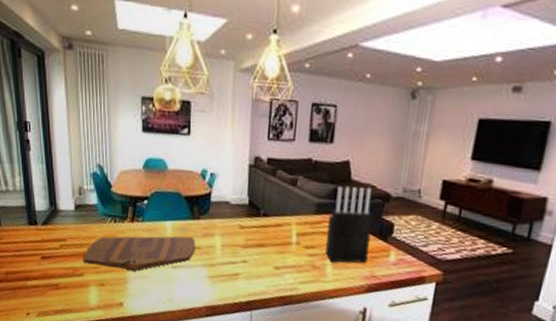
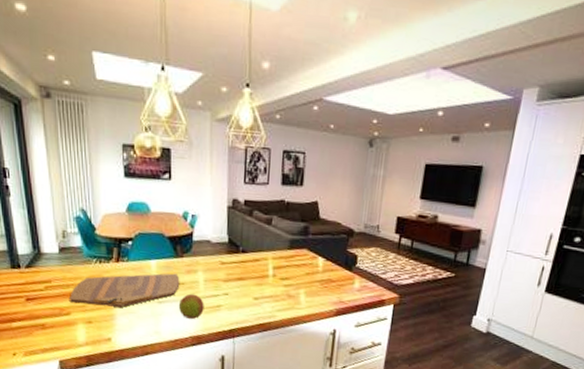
fruit: none [193,259,221,287] -> present [178,293,204,319]
knife block: present [325,185,373,264] -> none [299,223,339,292]

